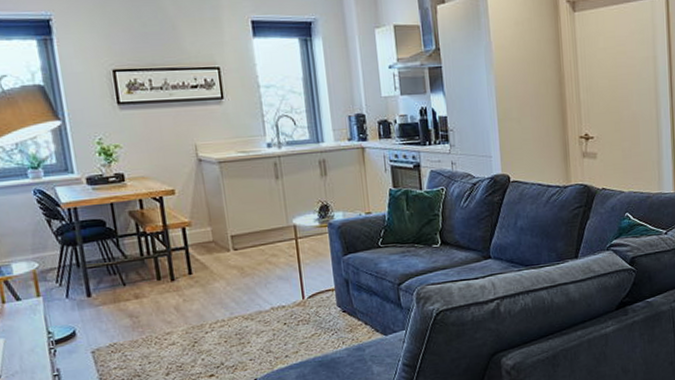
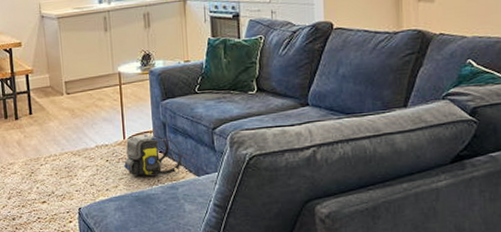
shoulder bag: none [304,293,367,339] -> present [124,134,182,176]

